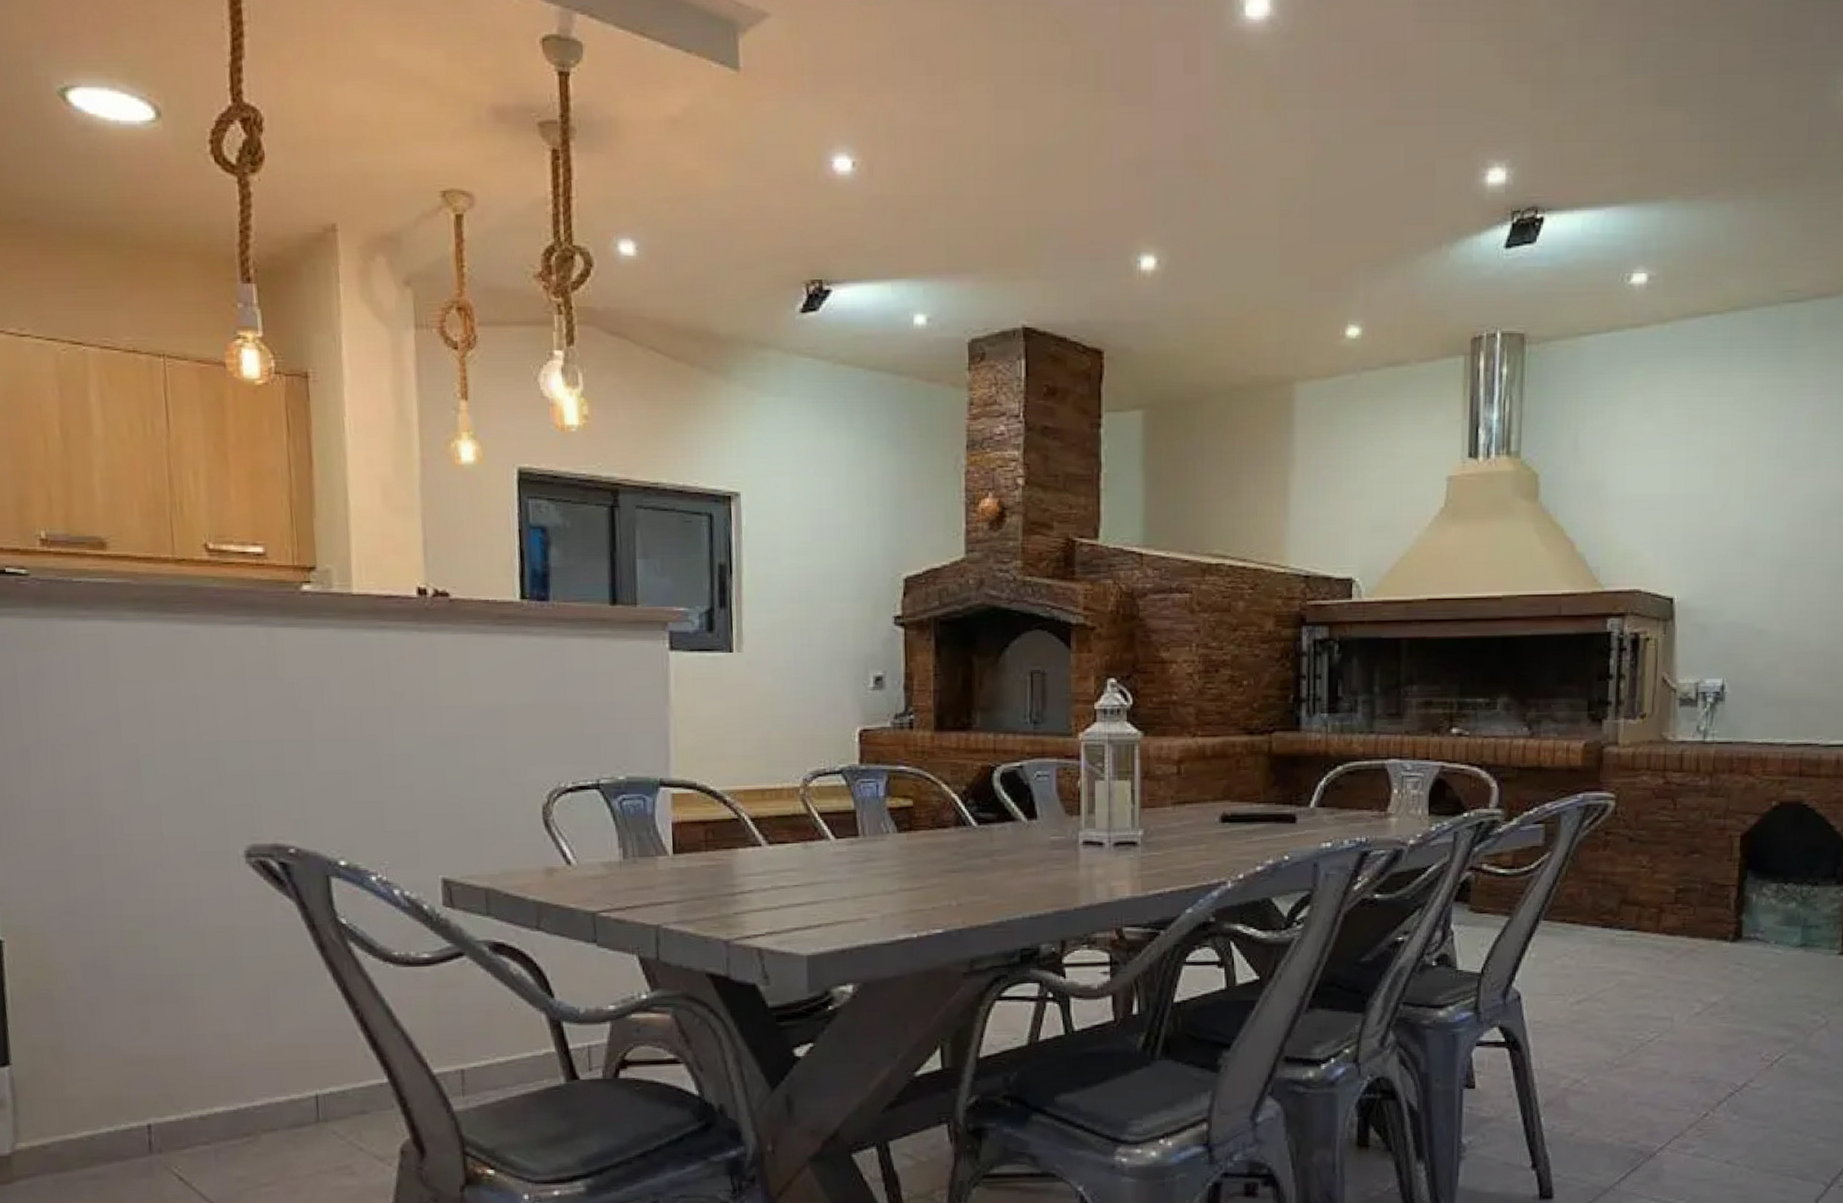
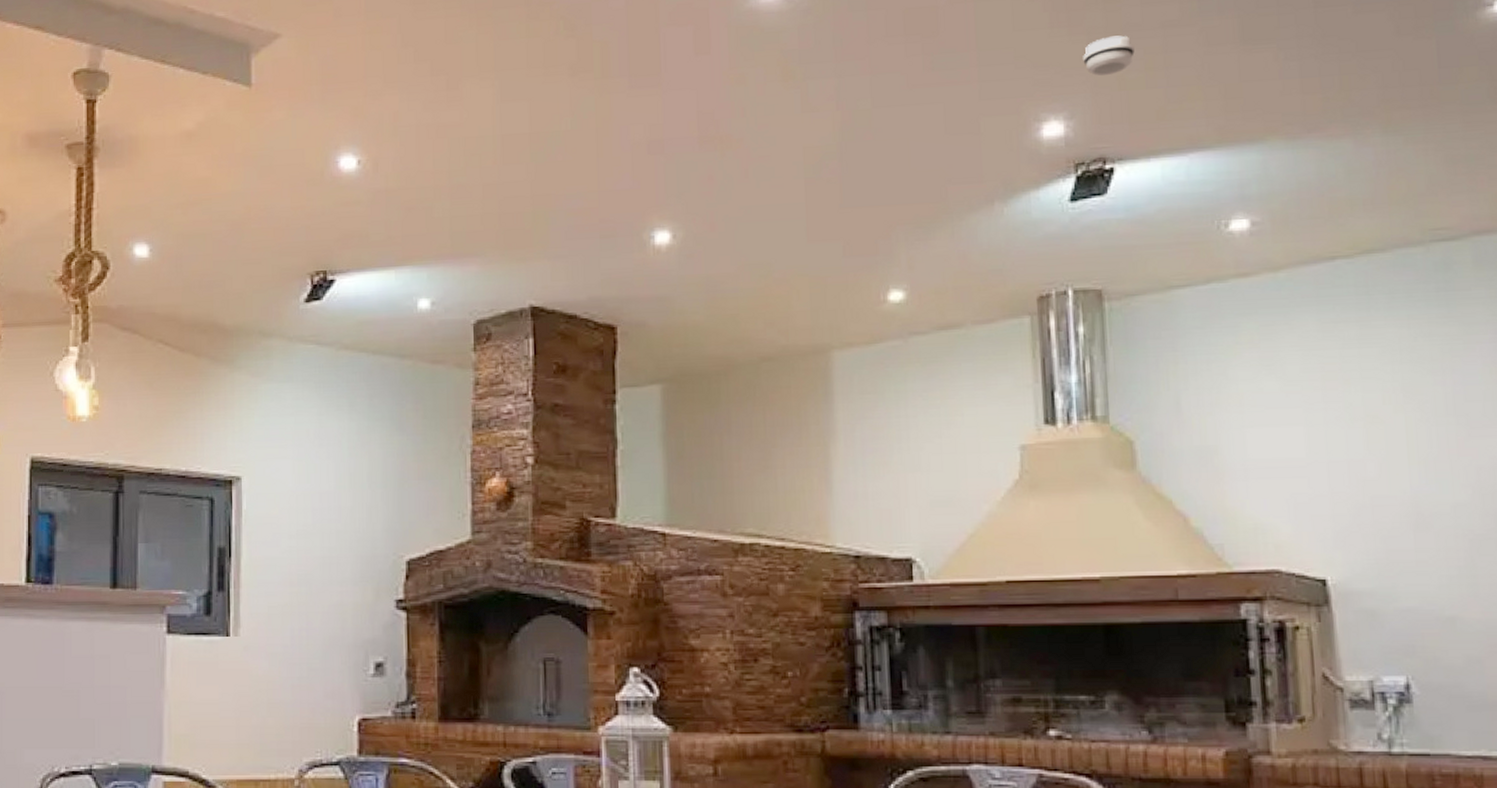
smoke detector: none [1527,87,1570,125] -> present [1083,35,1135,76]

